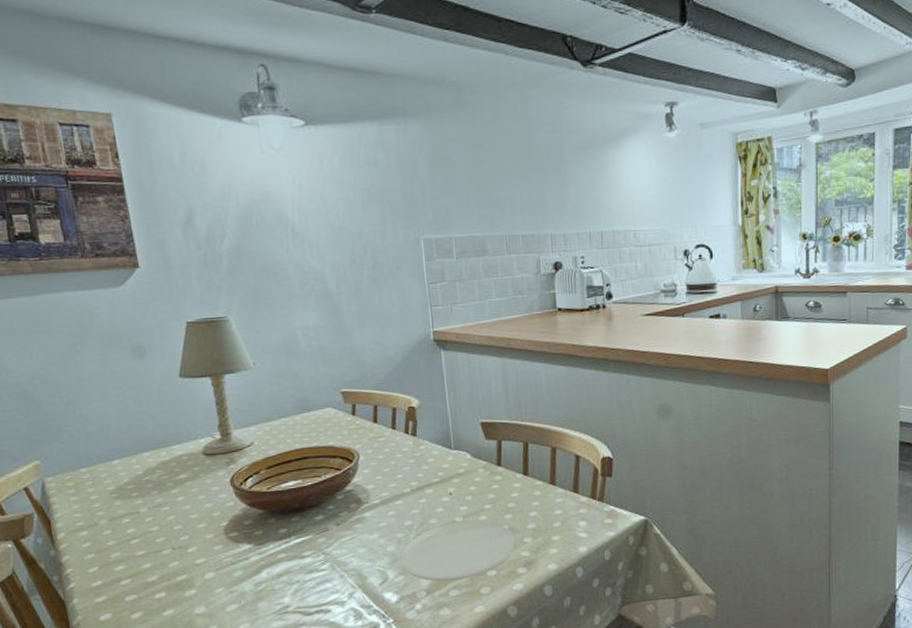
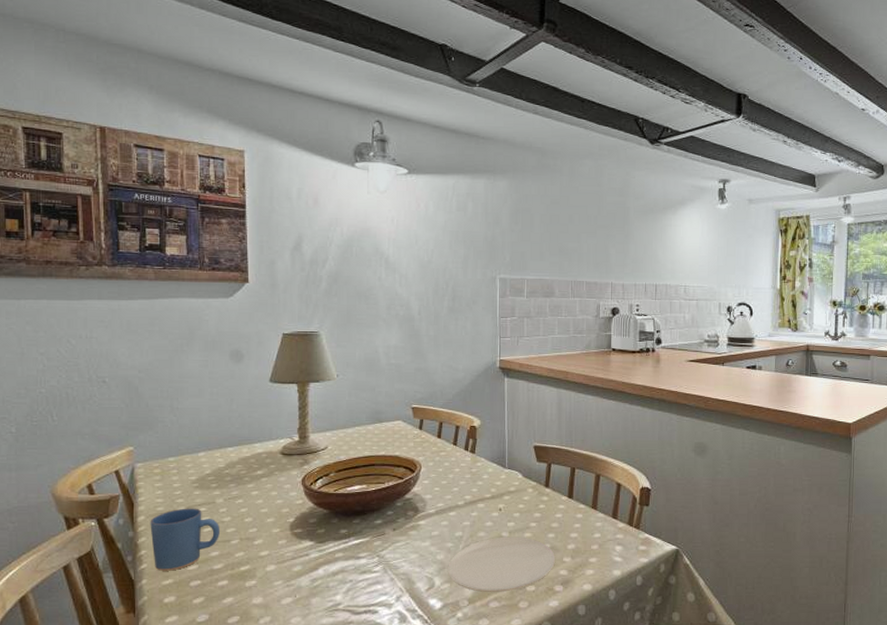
mug: none [71,520,150,589] -> present [150,508,221,571]

